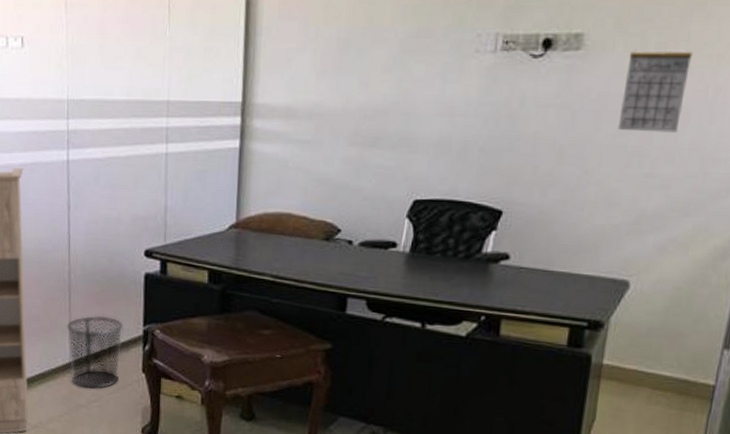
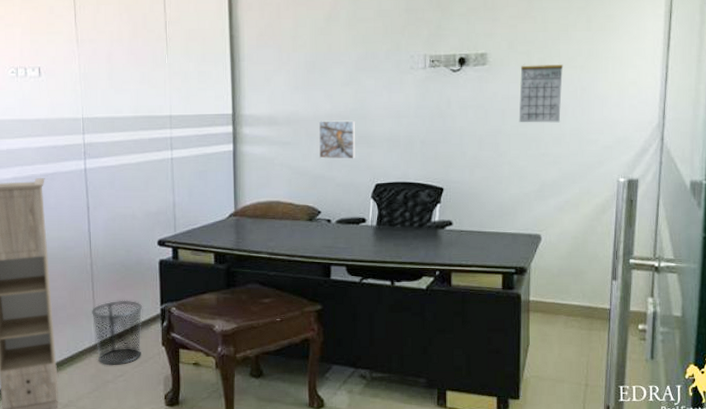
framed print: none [345,115,395,167] -> present [319,120,355,159]

